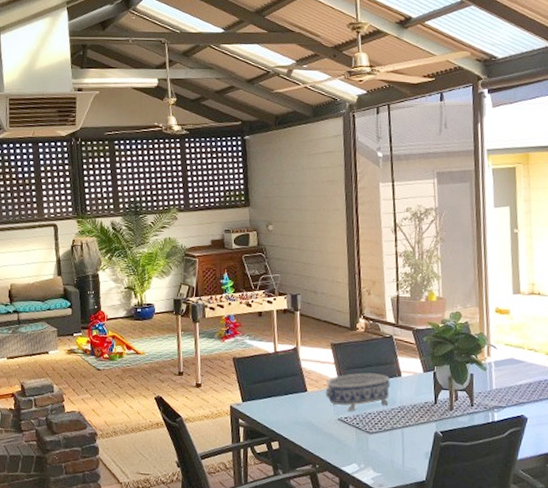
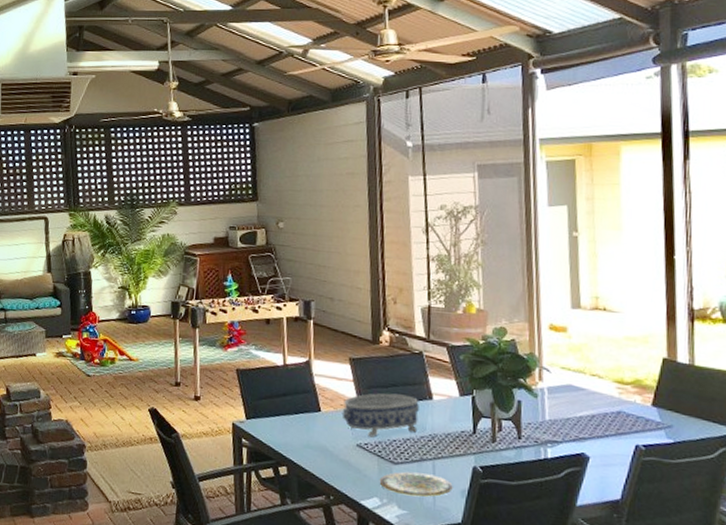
plate: none [357,439,418,461] -> present [379,471,453,497]

